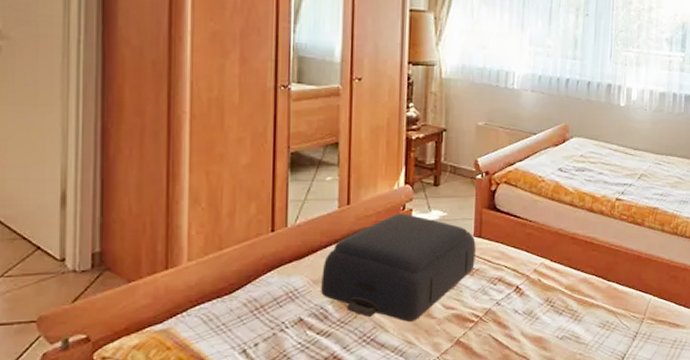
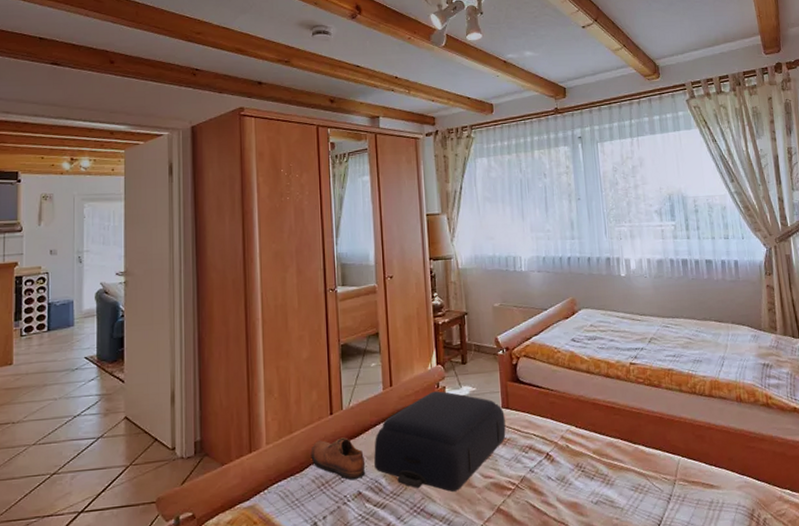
shoe: none [244,258,310,306] -> present [311,437,366,480]

